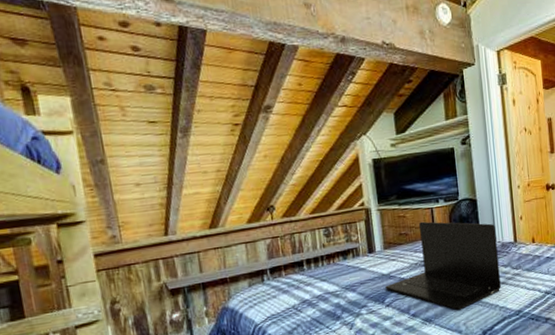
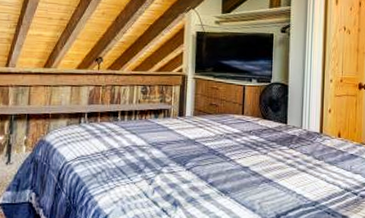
laptop: present [385,221,501,310] -> none [189,96,303,188]

